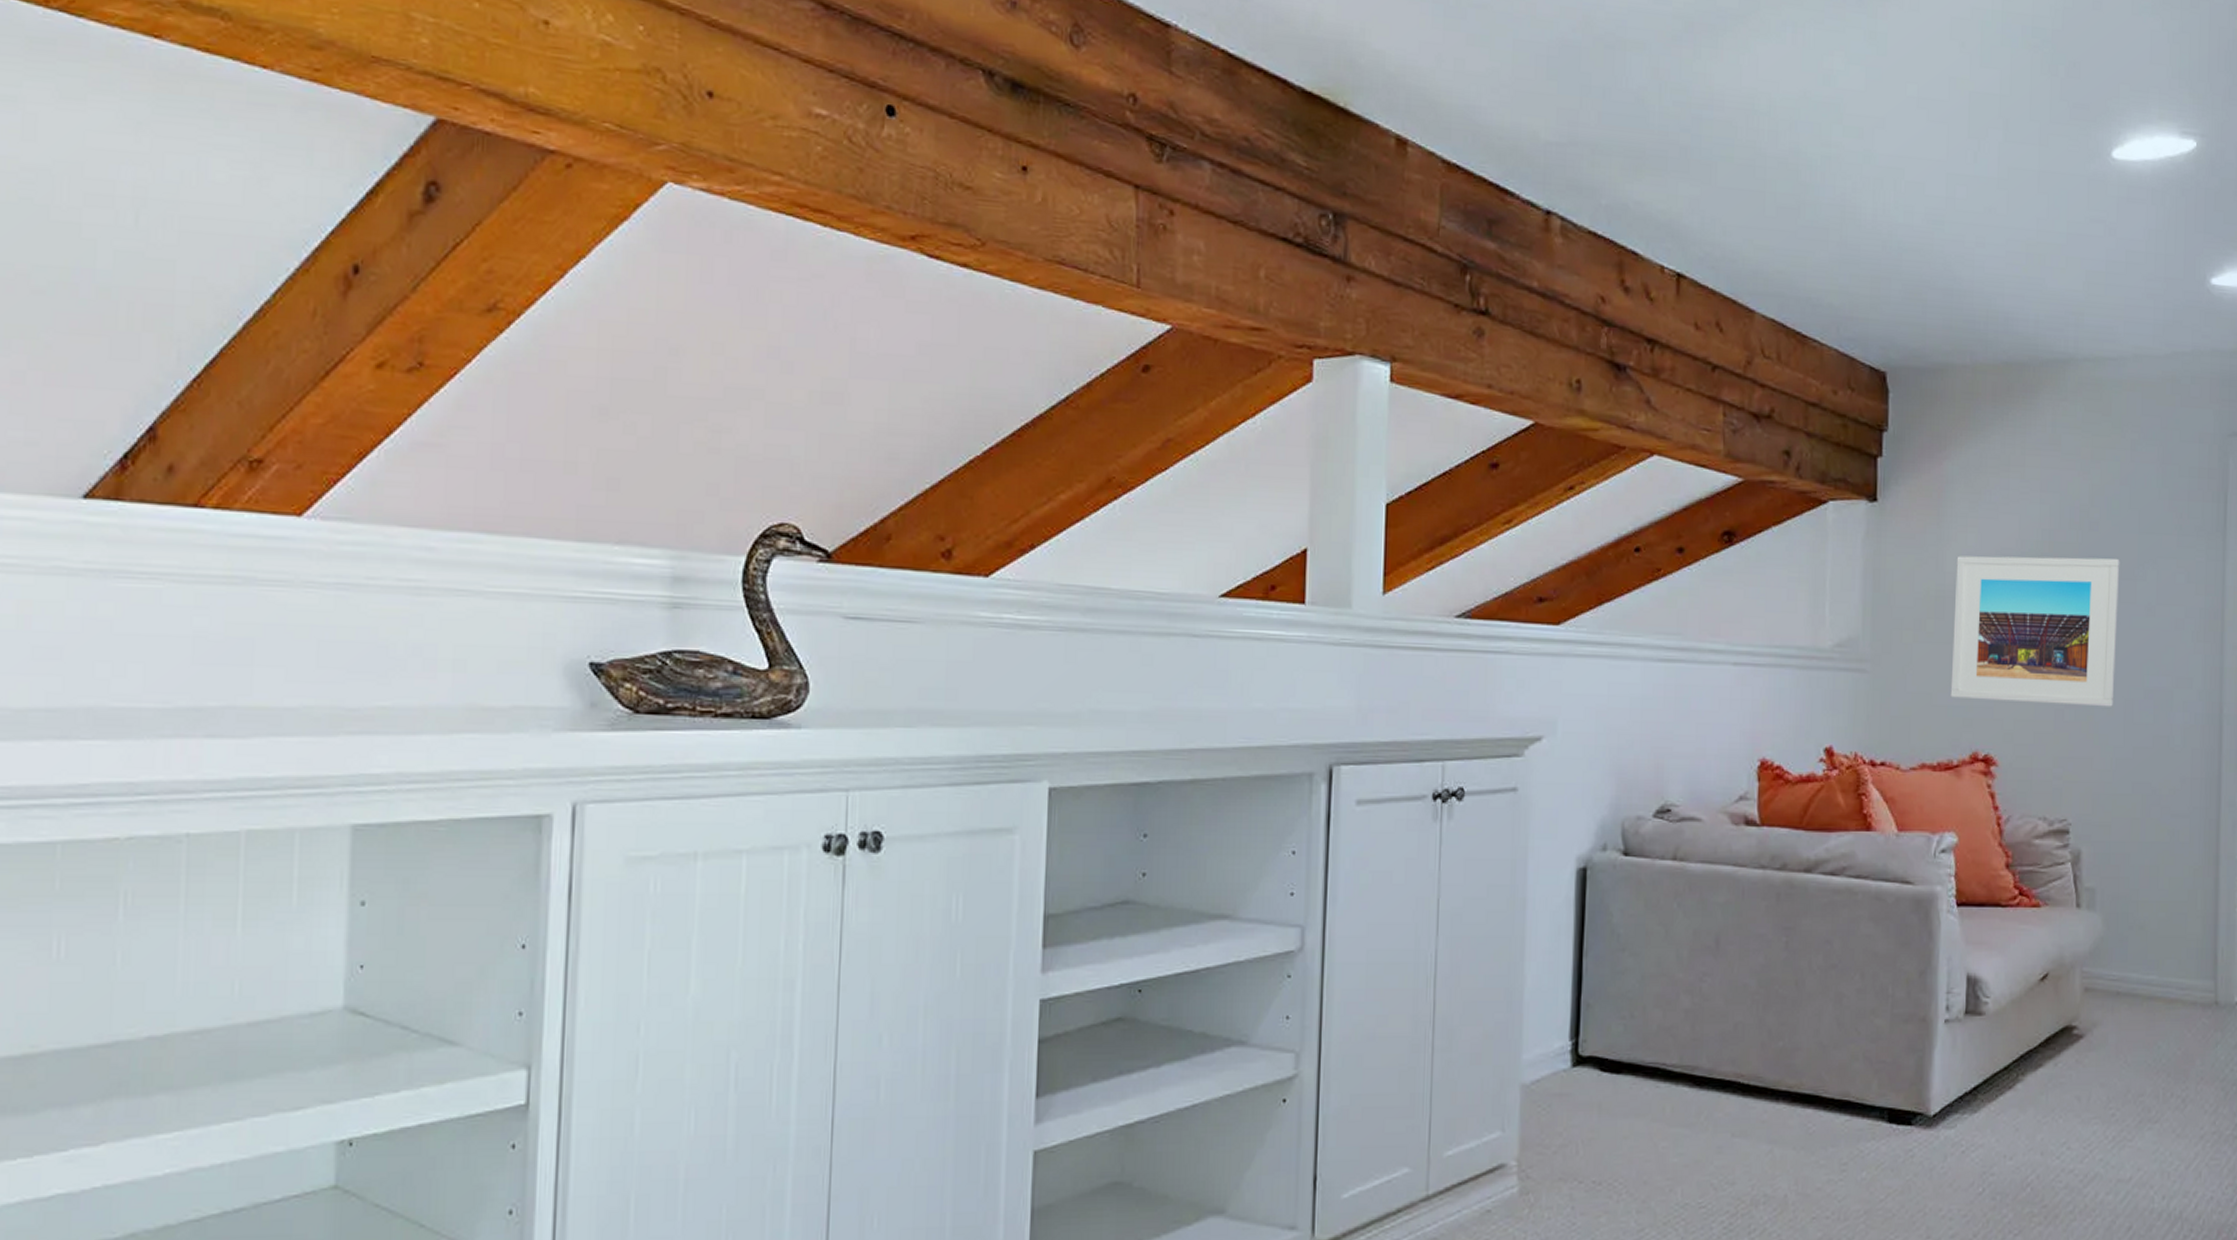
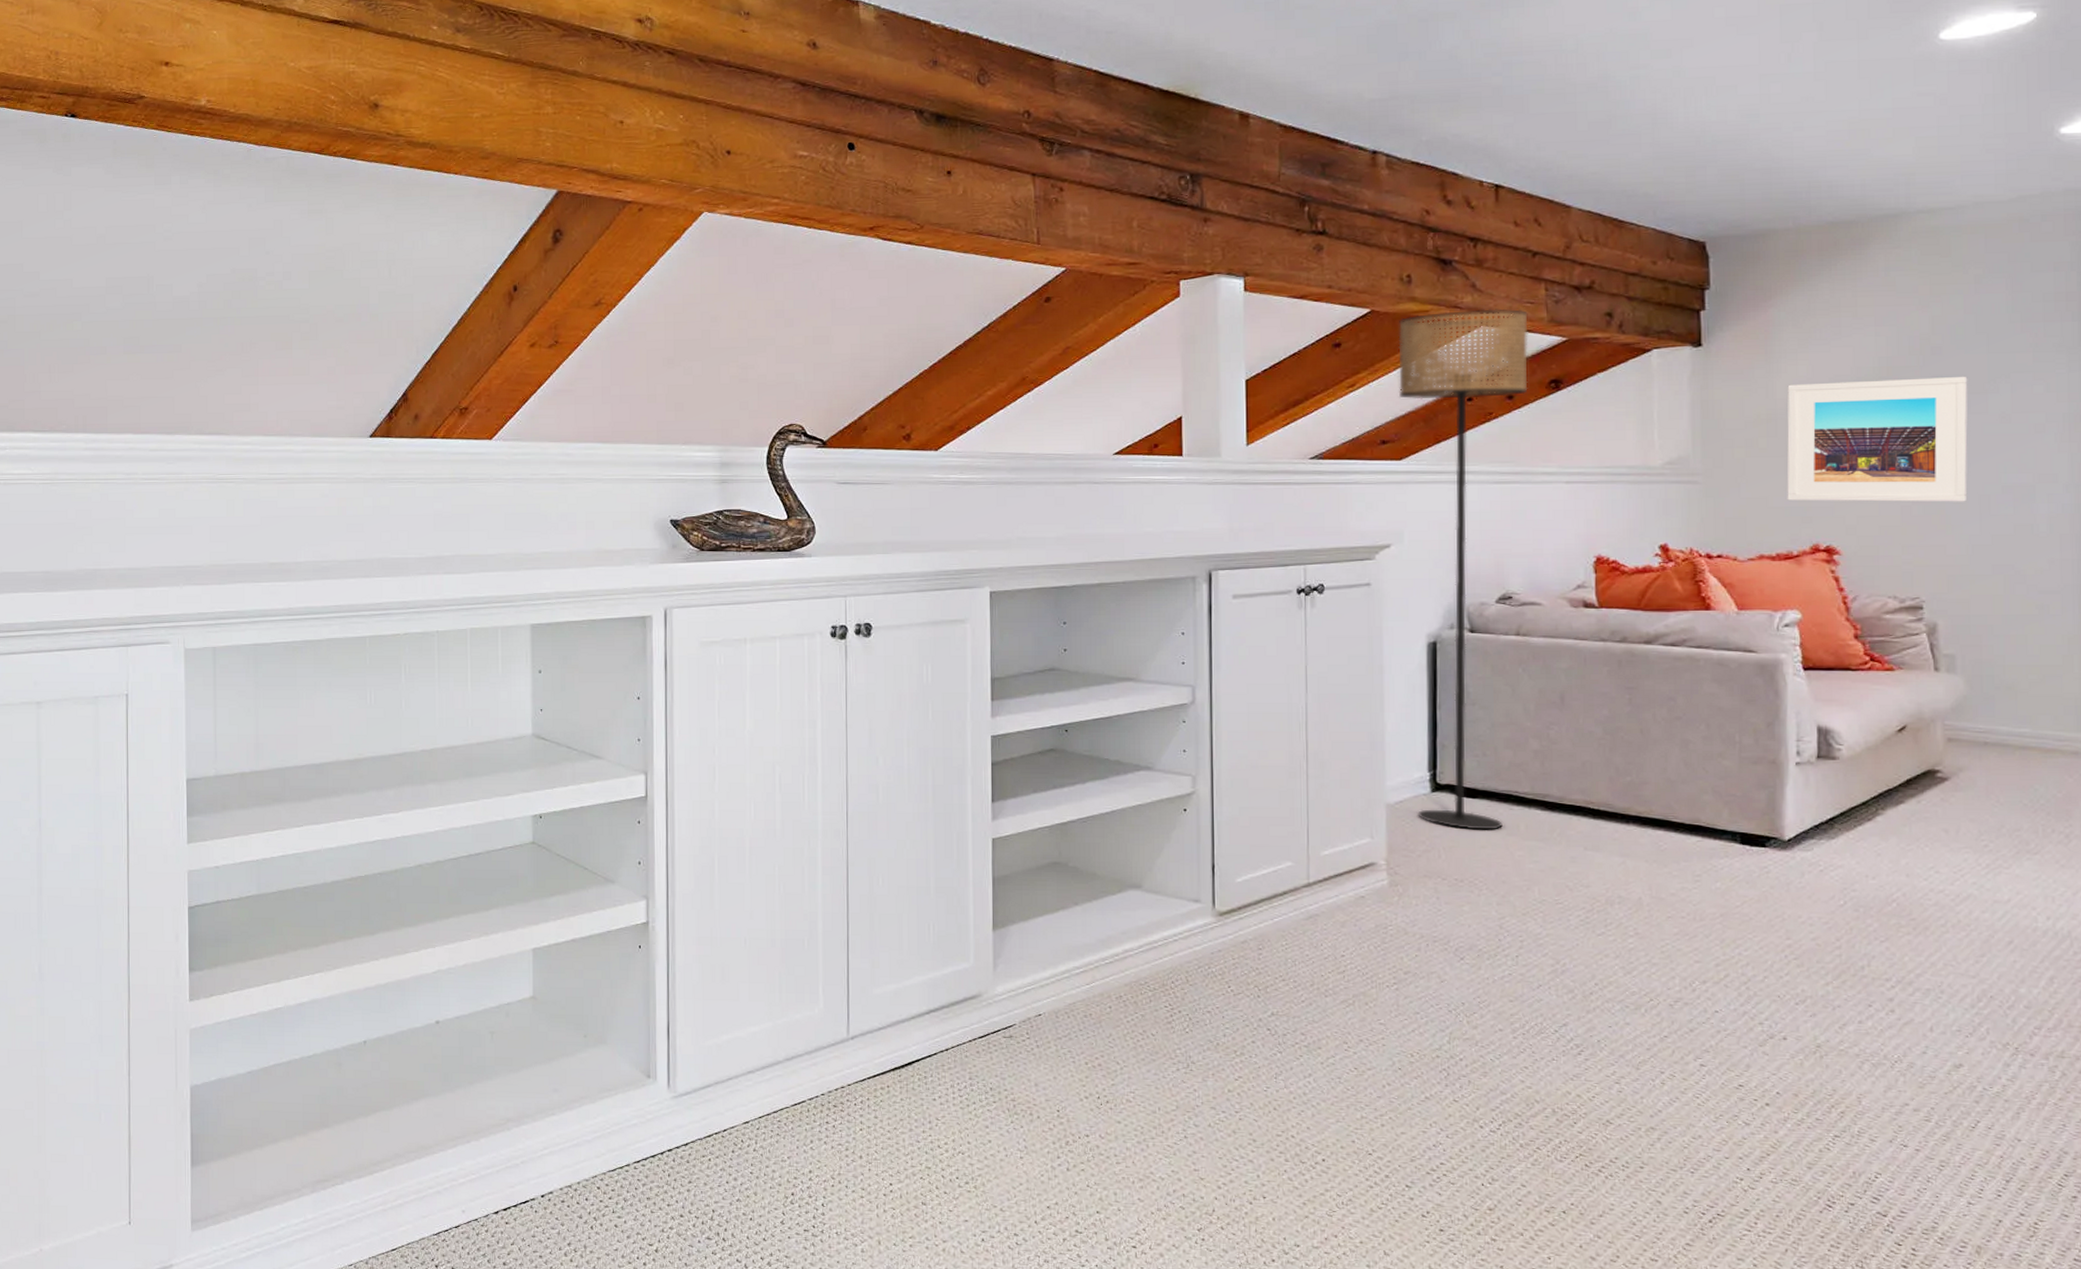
floor lamp: none [1555,432,1704,1116] -> present [1398,309,1528,830]

